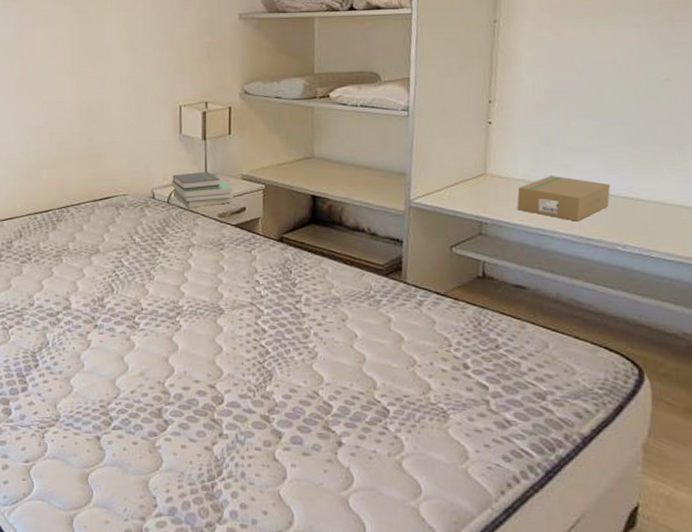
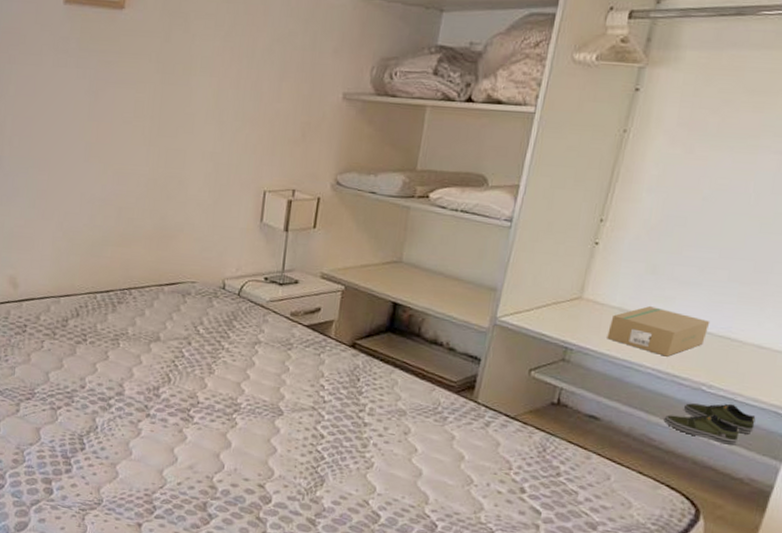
books: present [171,171,234,209] -> none [244,265,310,304]
shoe: none [587,260,676,302] -> present [663,403,756,446]

